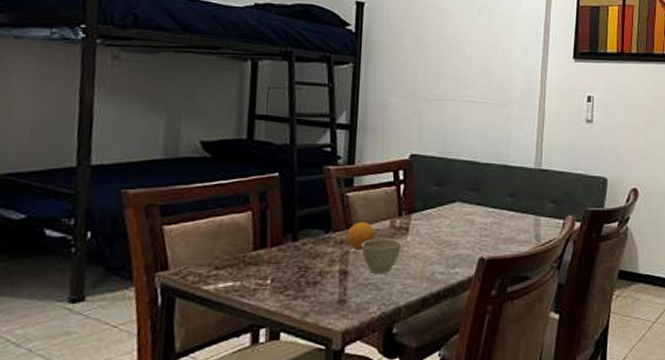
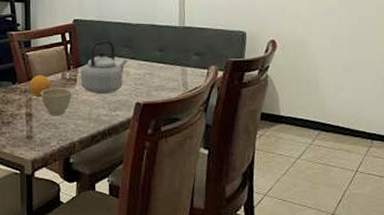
teapot: none [414,181,473,248] -> present [81,40,128,95]

